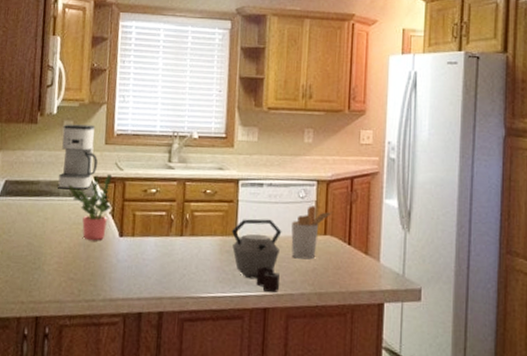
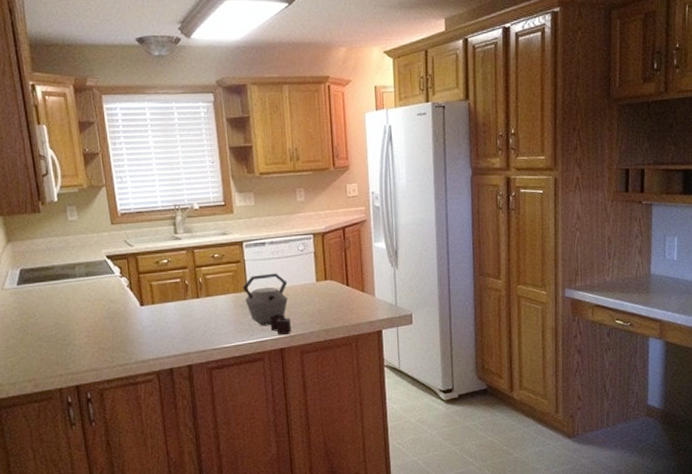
coffee maker: present [58,124,98,189] -> none [66,208,108,271]
potted plant: present [68,175,113,241] -> none [83,252,128,313]
utensil holder: present [291,205,332,260] -> none [295,256,330,304]

